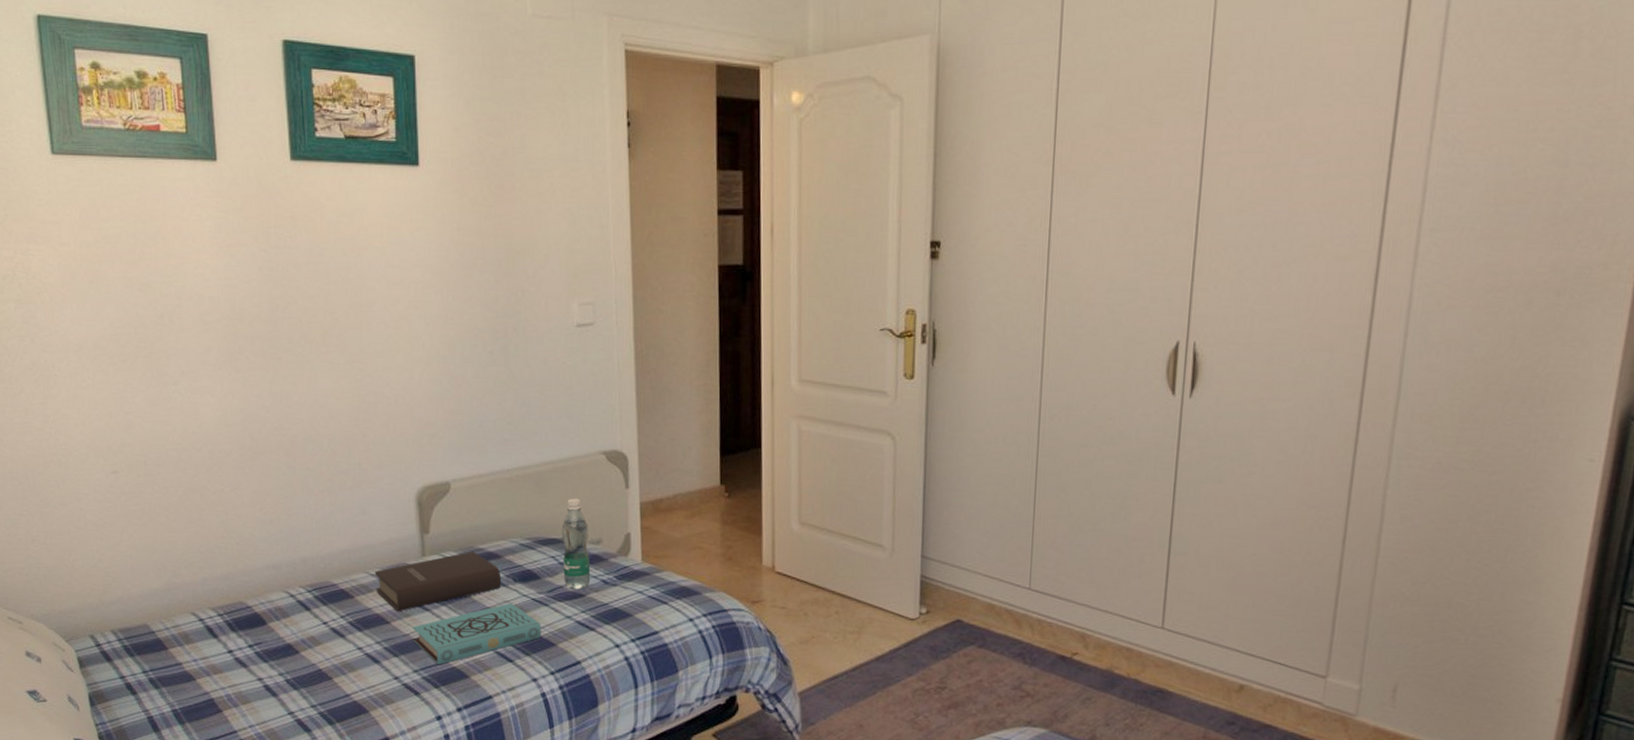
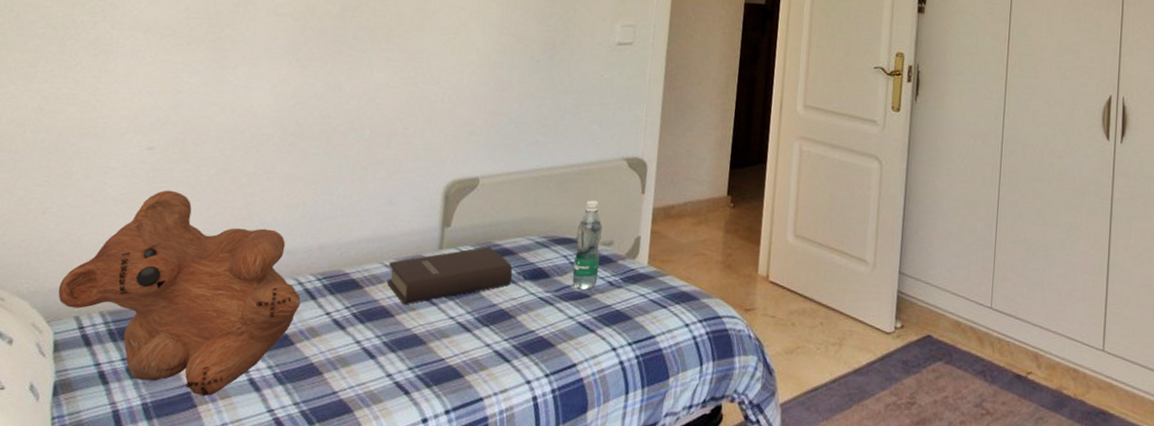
teddy bear: none [67,512,296,703] -> present [58,190,301,397]
book: present [412,603,542,666] -> none [414,300,544,363]

